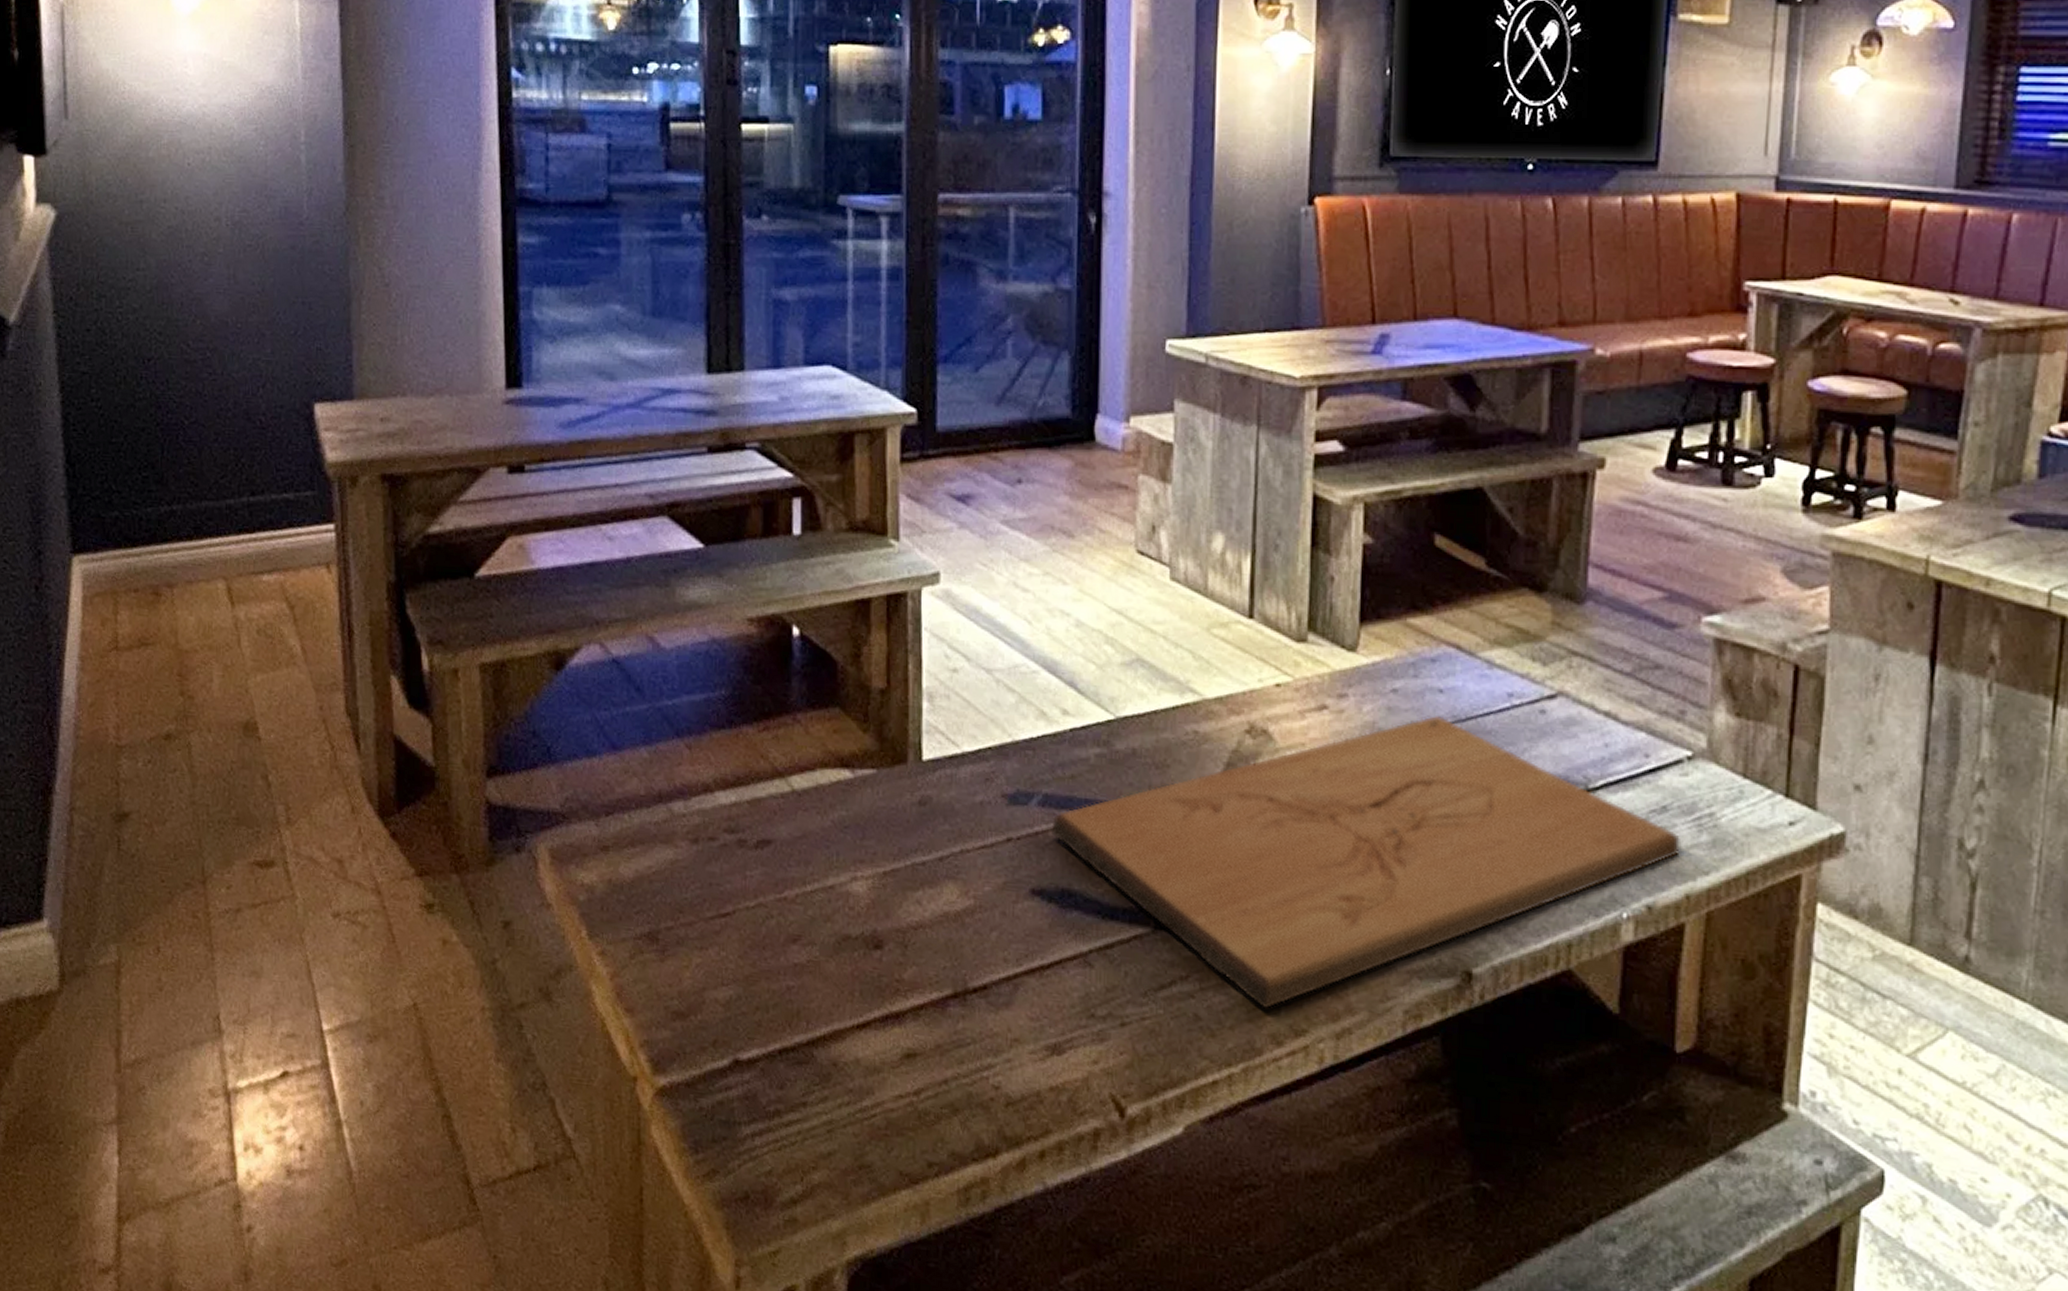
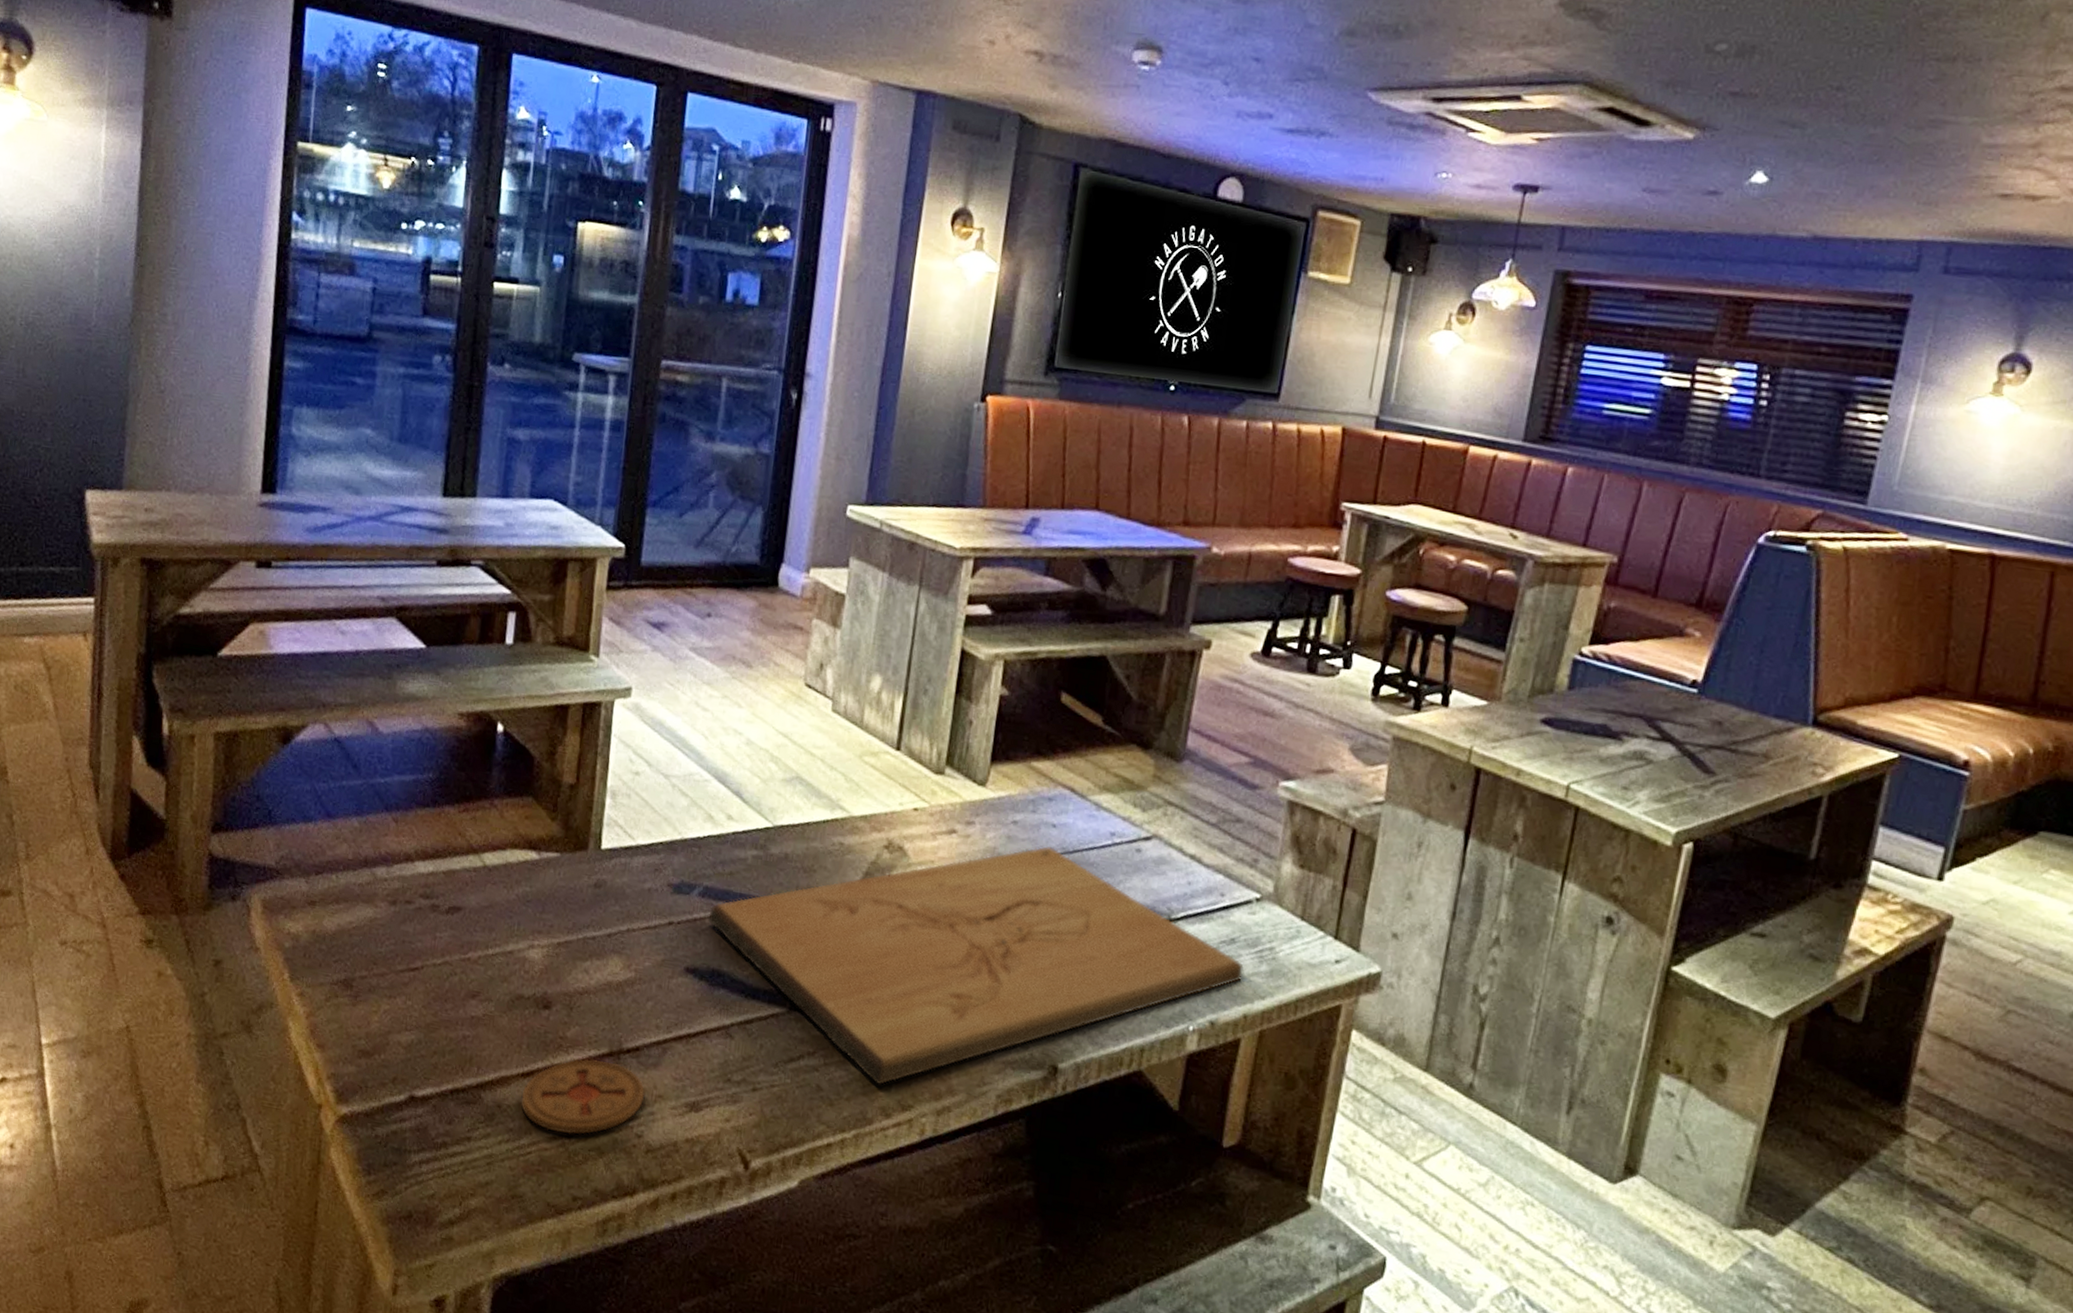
coaster: none [859,1002,999,1092] -> present [520,1059,646,1135]

